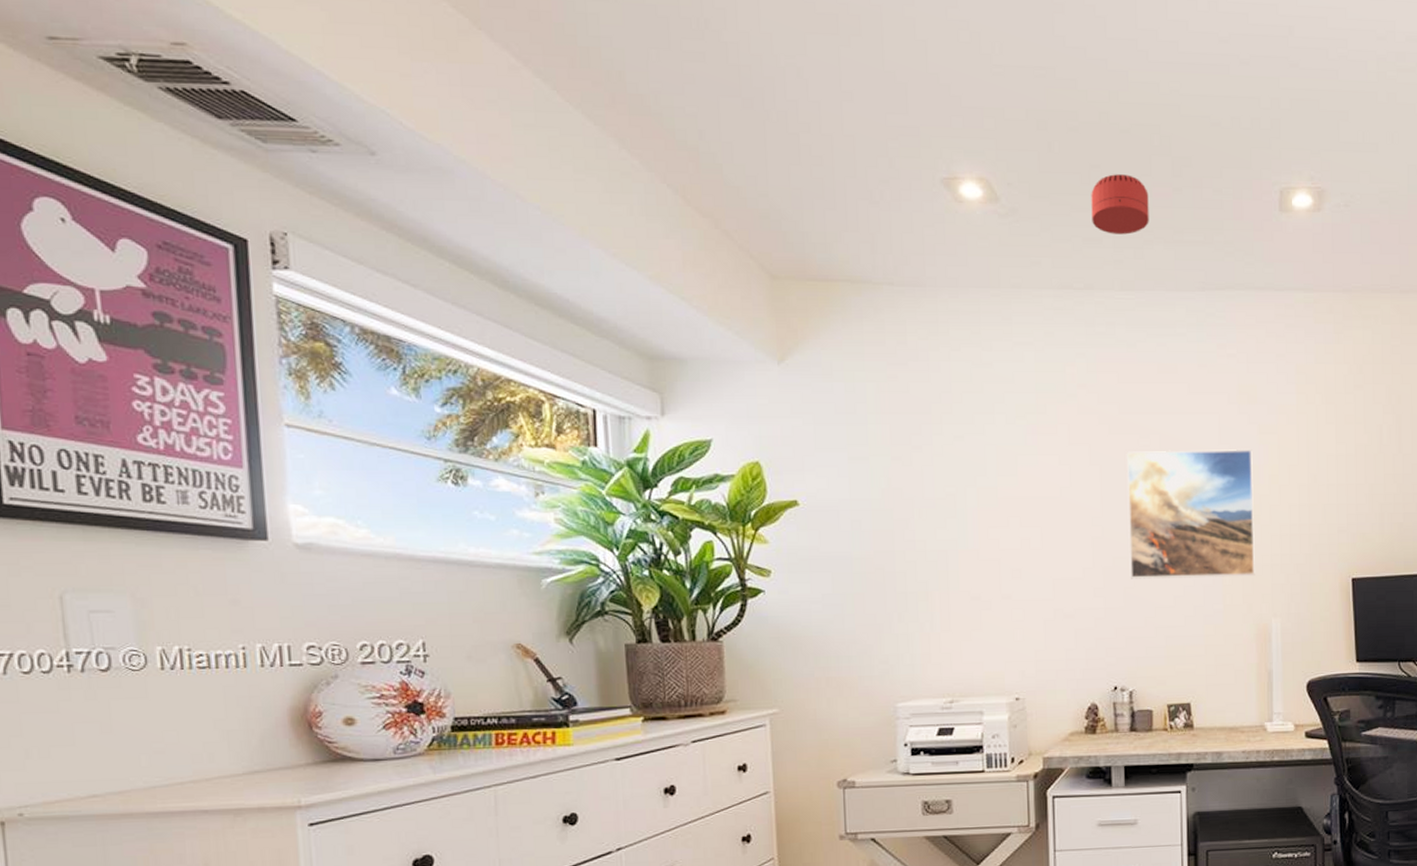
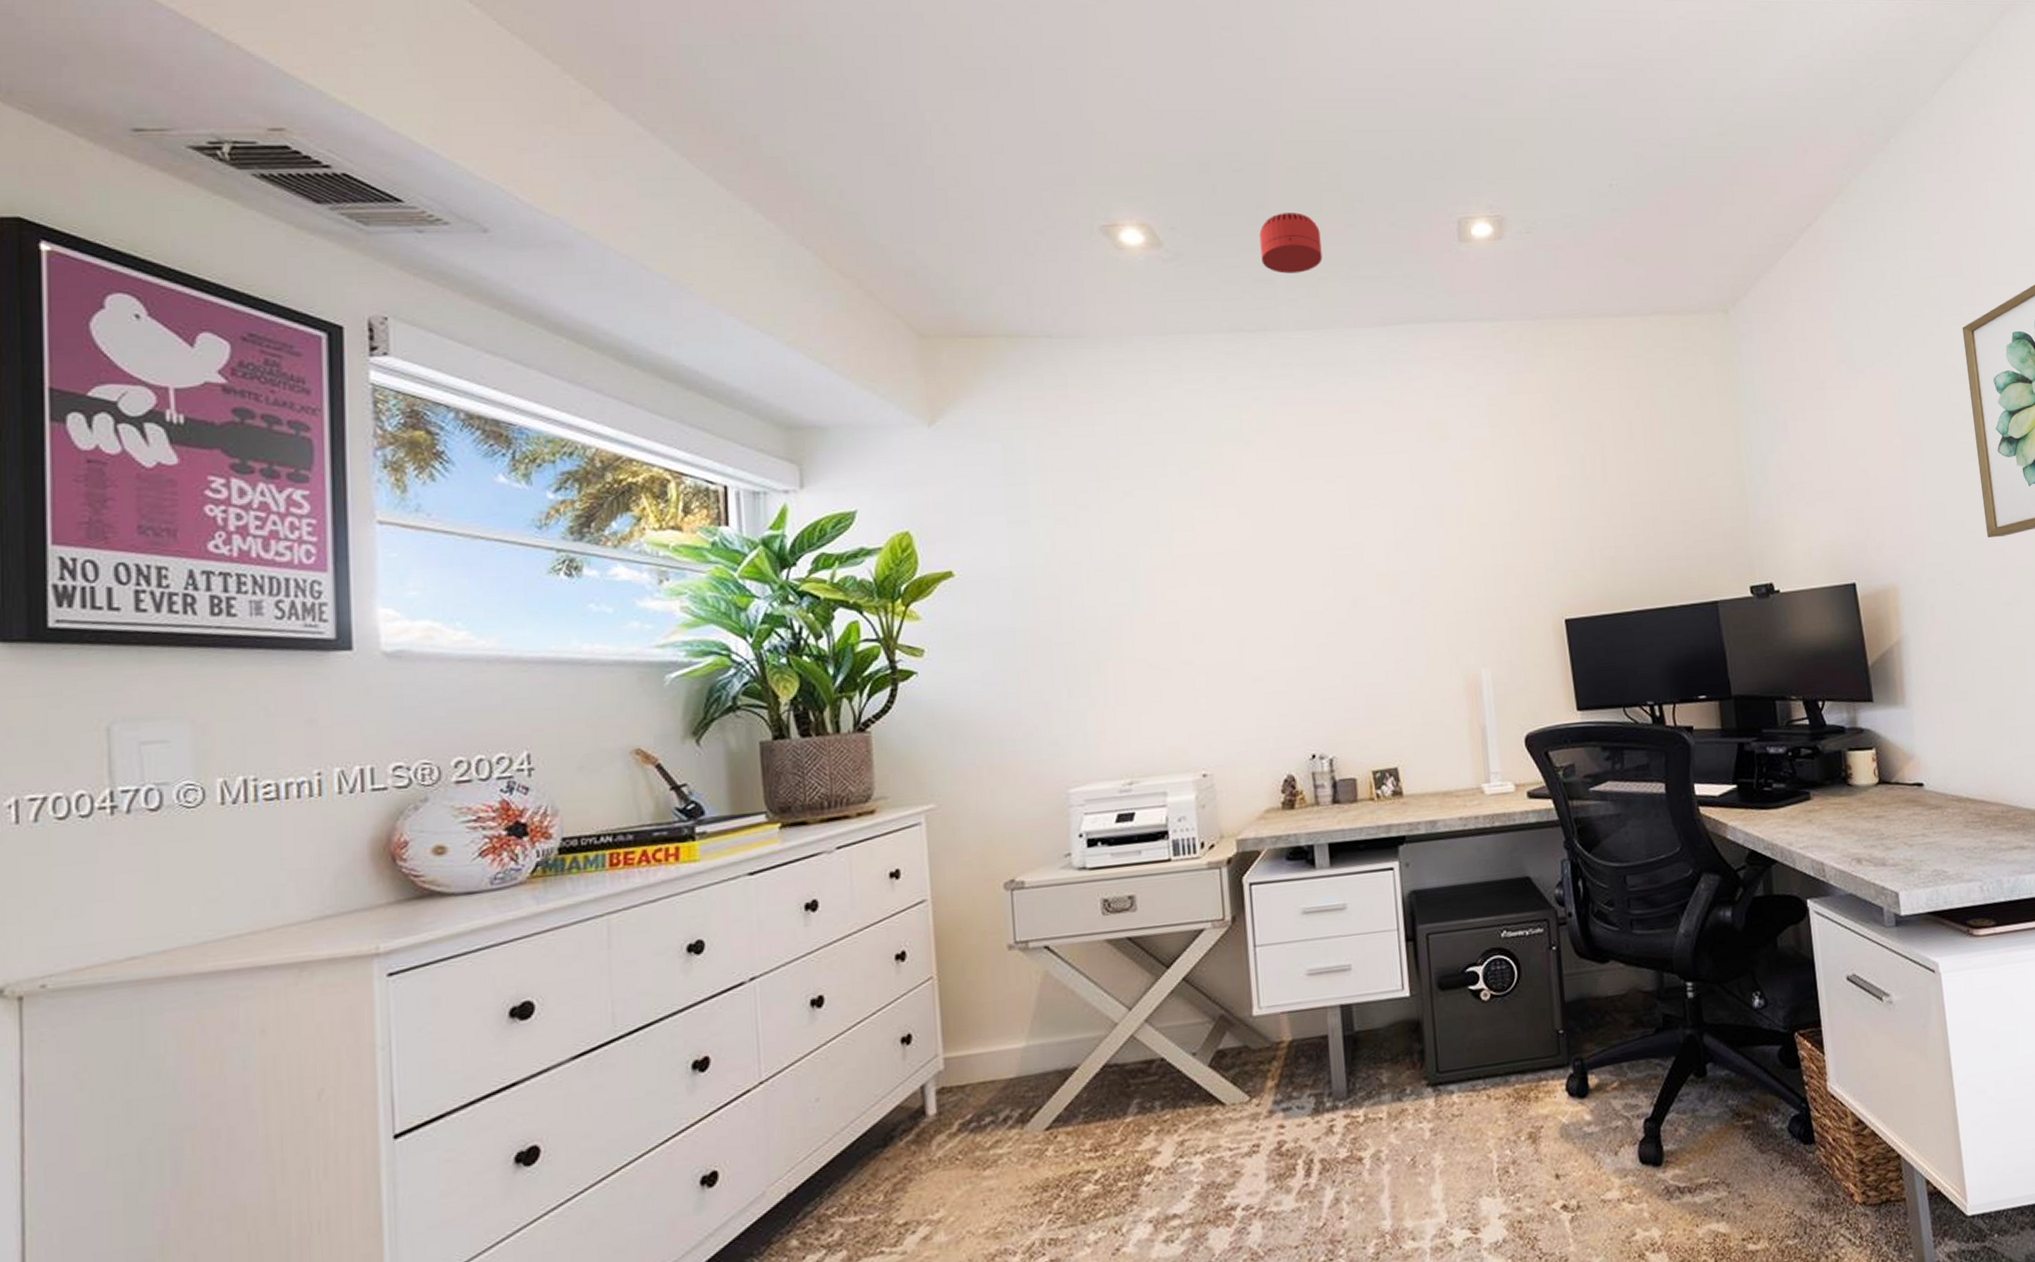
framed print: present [1127,448,1255,579] -> none [1312,487,1460,635]

